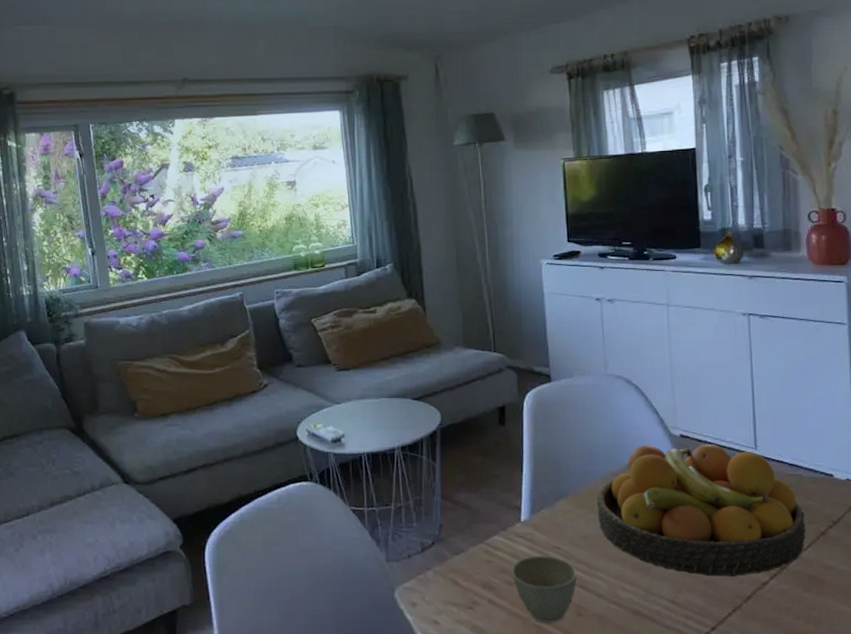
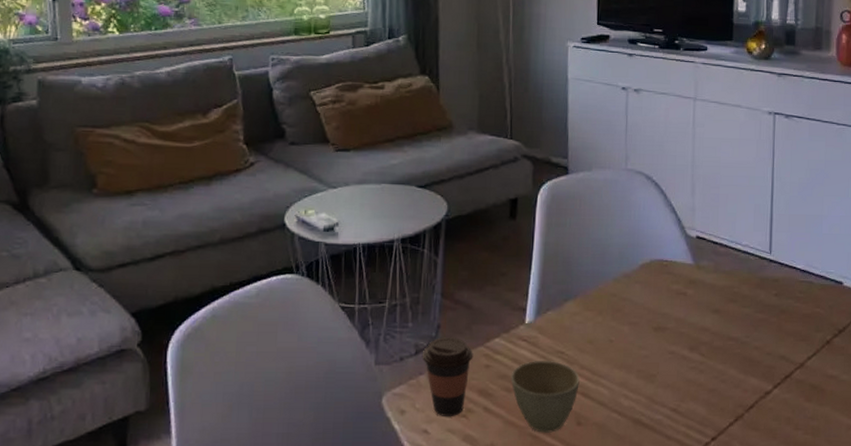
coffee cup: none [427,535,475,608] -> present [421,337,474,416]
fruit bowl: present [597,443,806,578] -> none [606,245,812,386]

